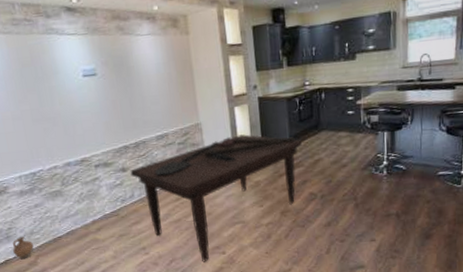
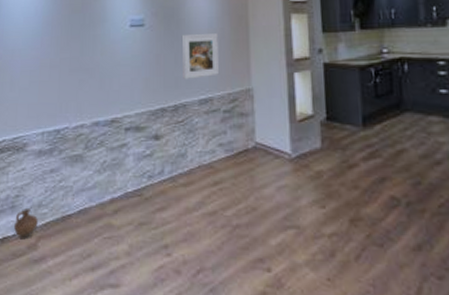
dining table: present [130,134,302,262] -> none [163,107,379,280]
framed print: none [133,78,172,121] -> present [181,33,220,80]

